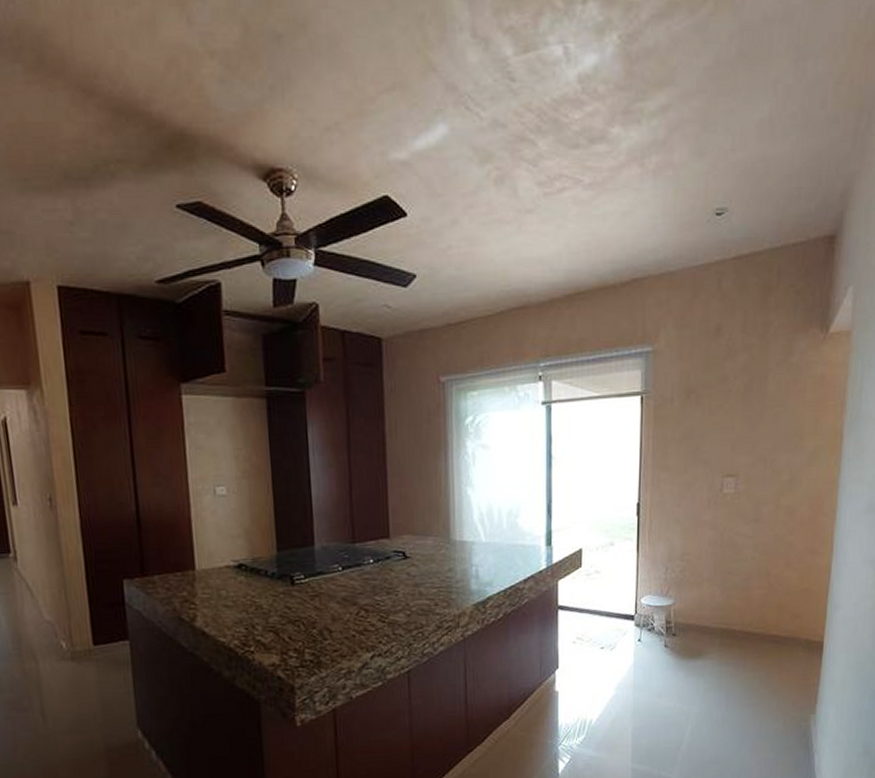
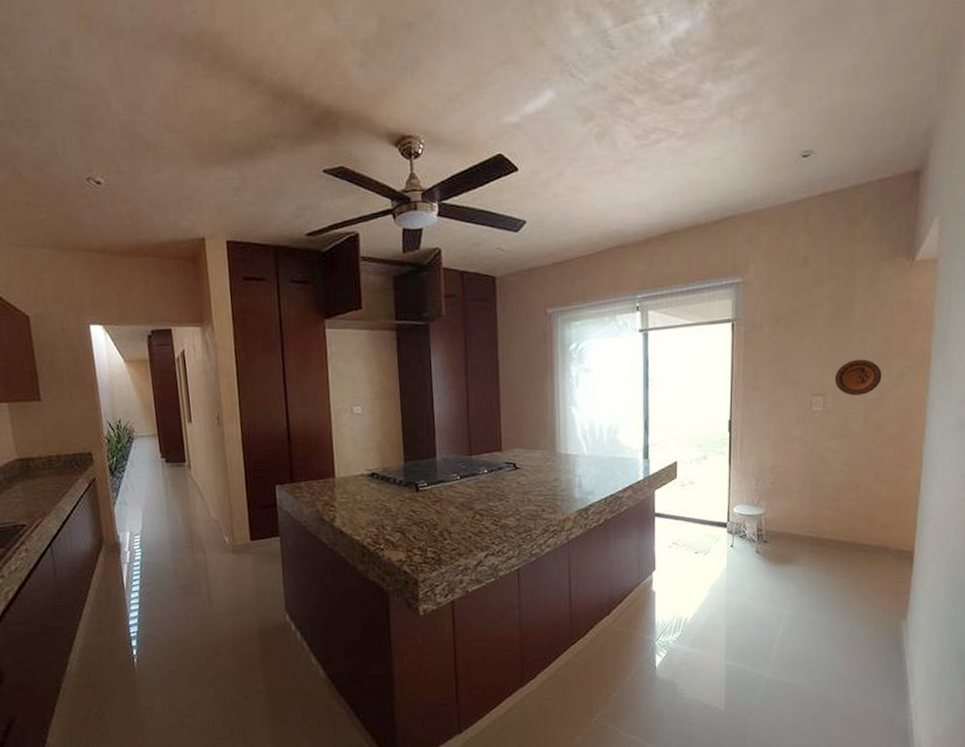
decorative plate: none [746,437,794,477] -> present [834,359,882,396]

